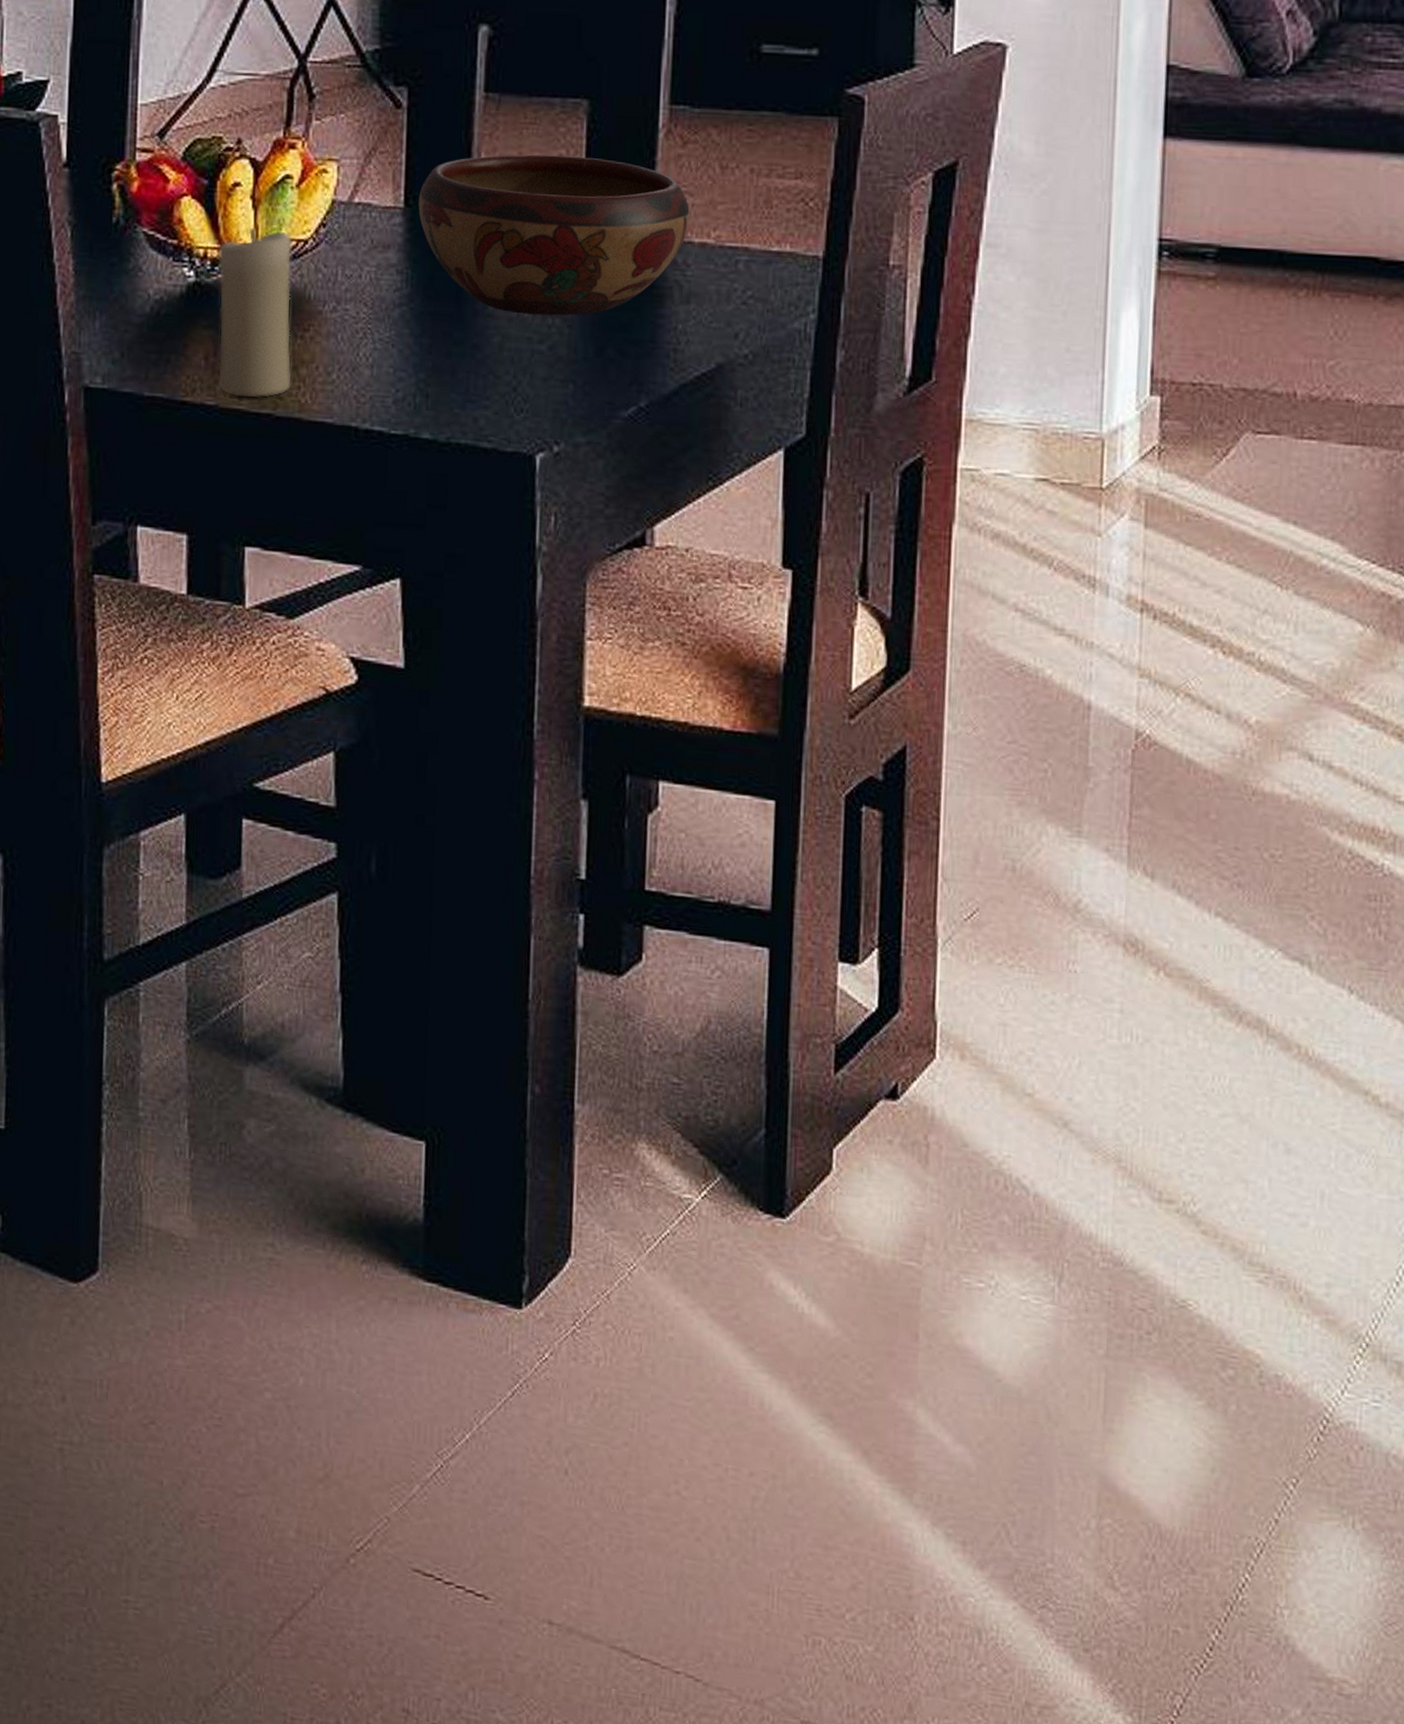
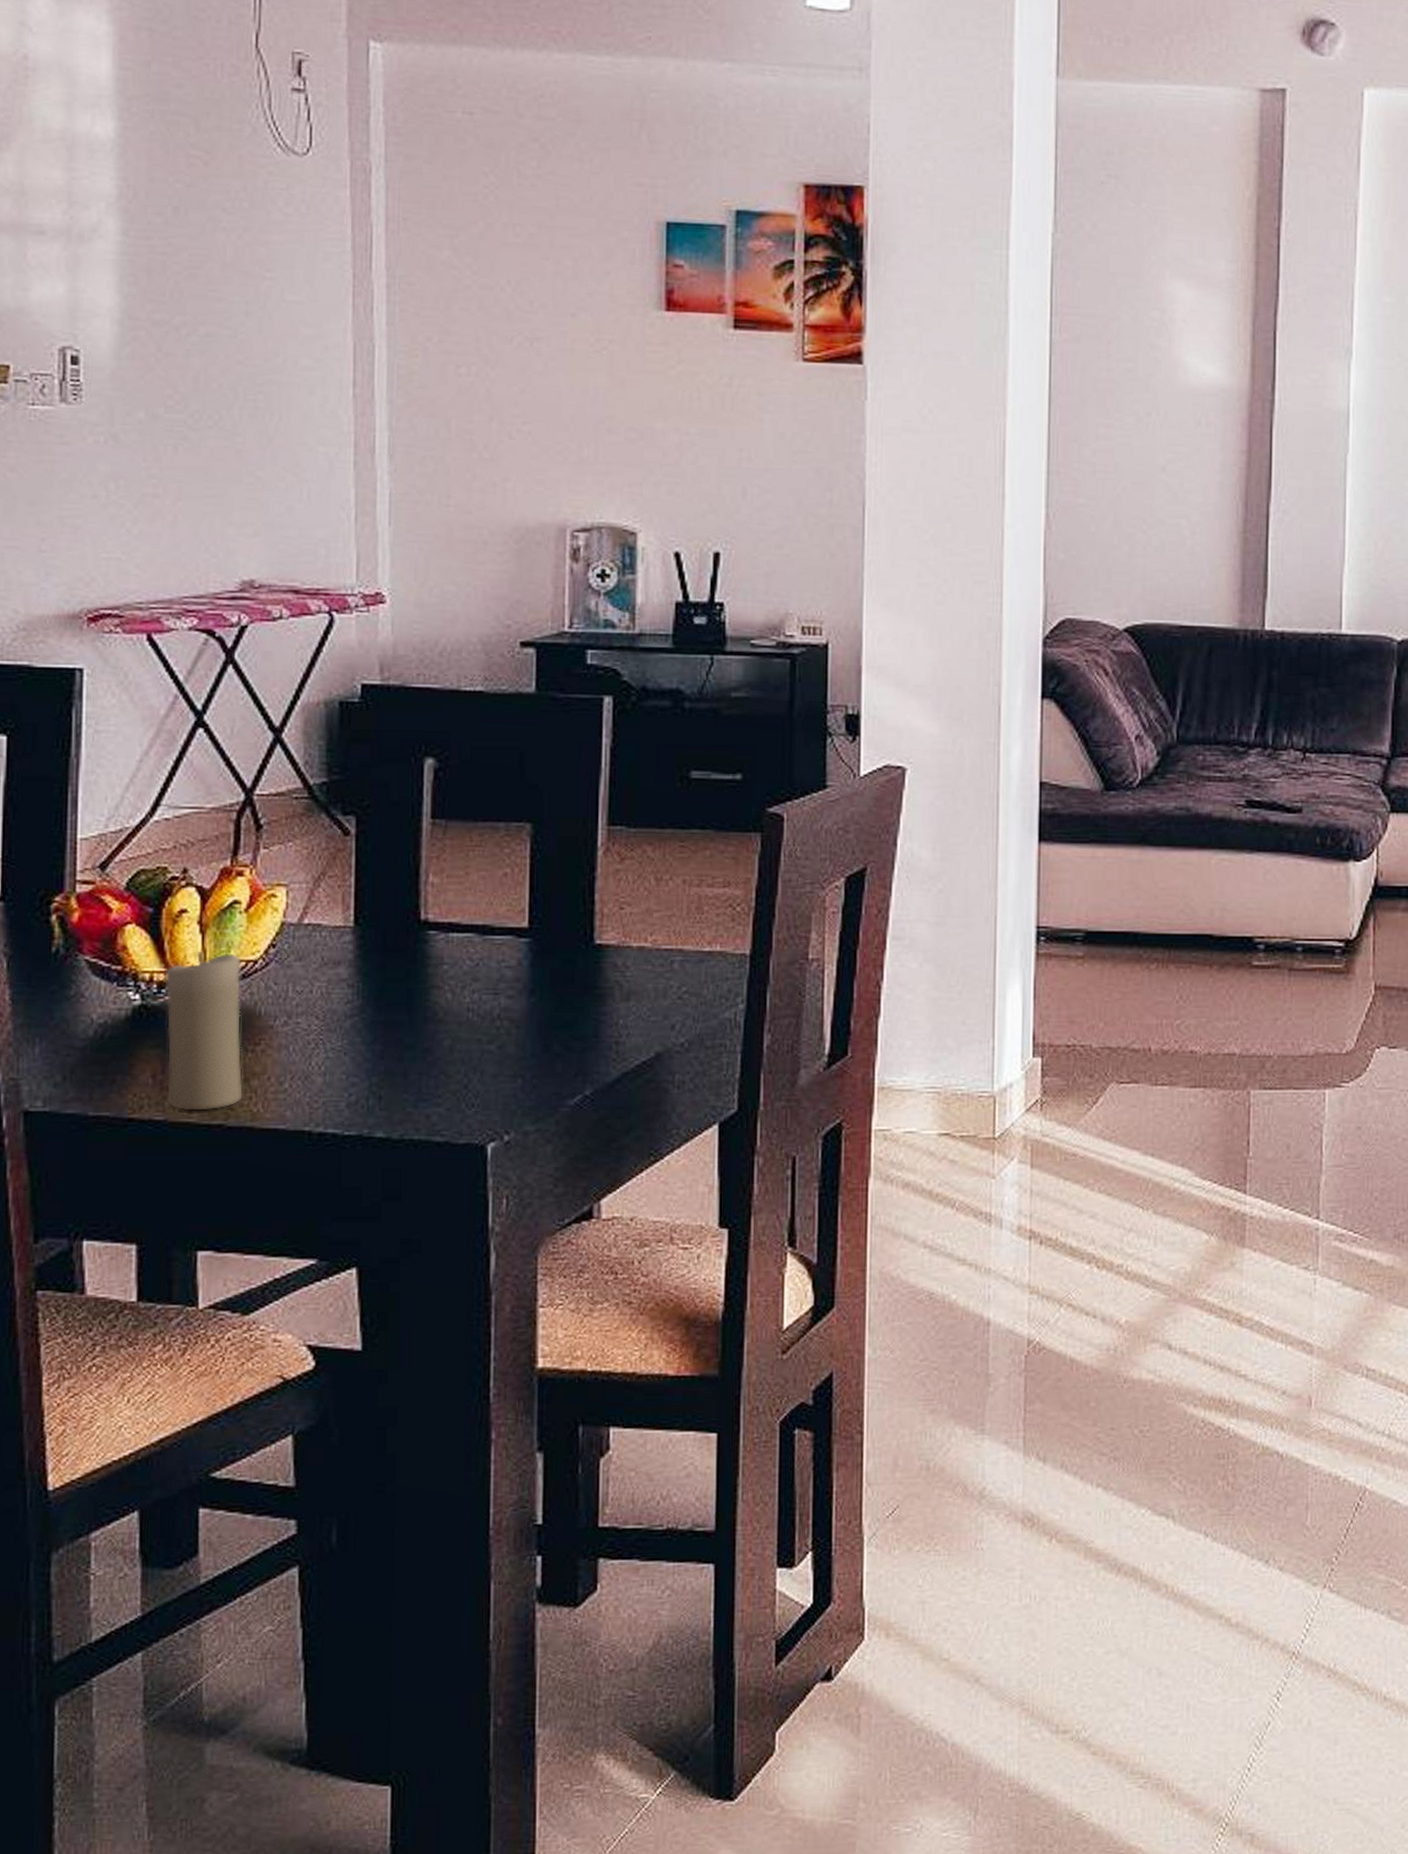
decorative bowl: present [418,154,690,316] -> none [368,874,628,1018]

